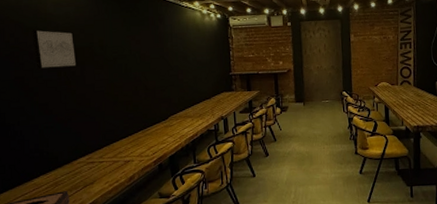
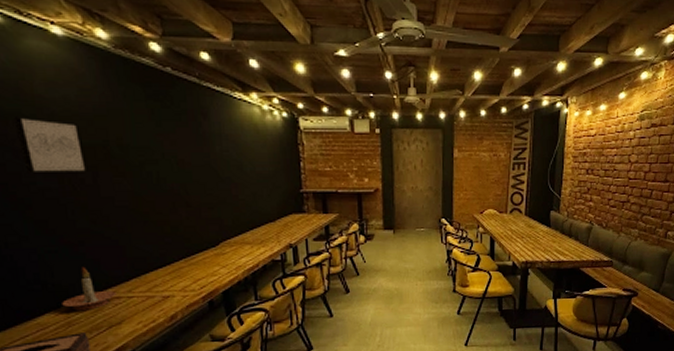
candle holder: none [52,138,92,173] -> present [62,266,117,311]

